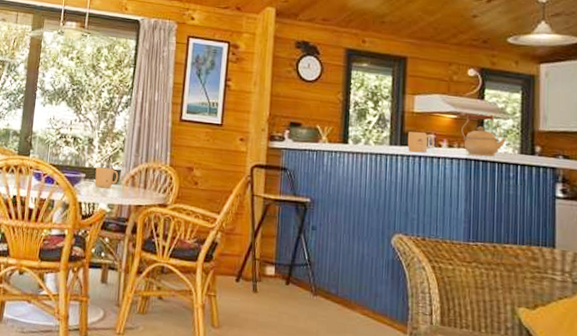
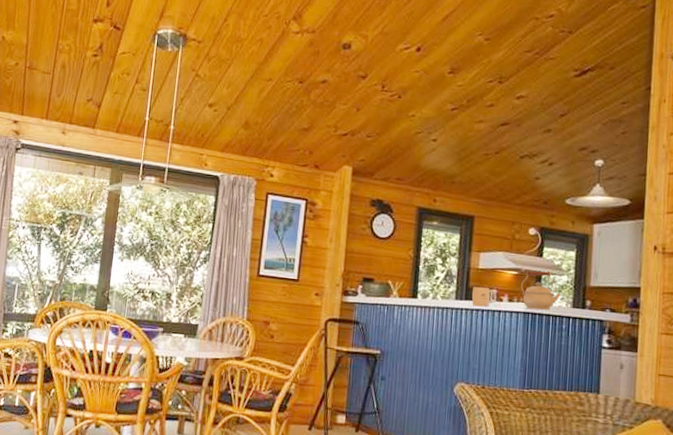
mug: present [94,167,119,188] -> none [172,321,196,342]

